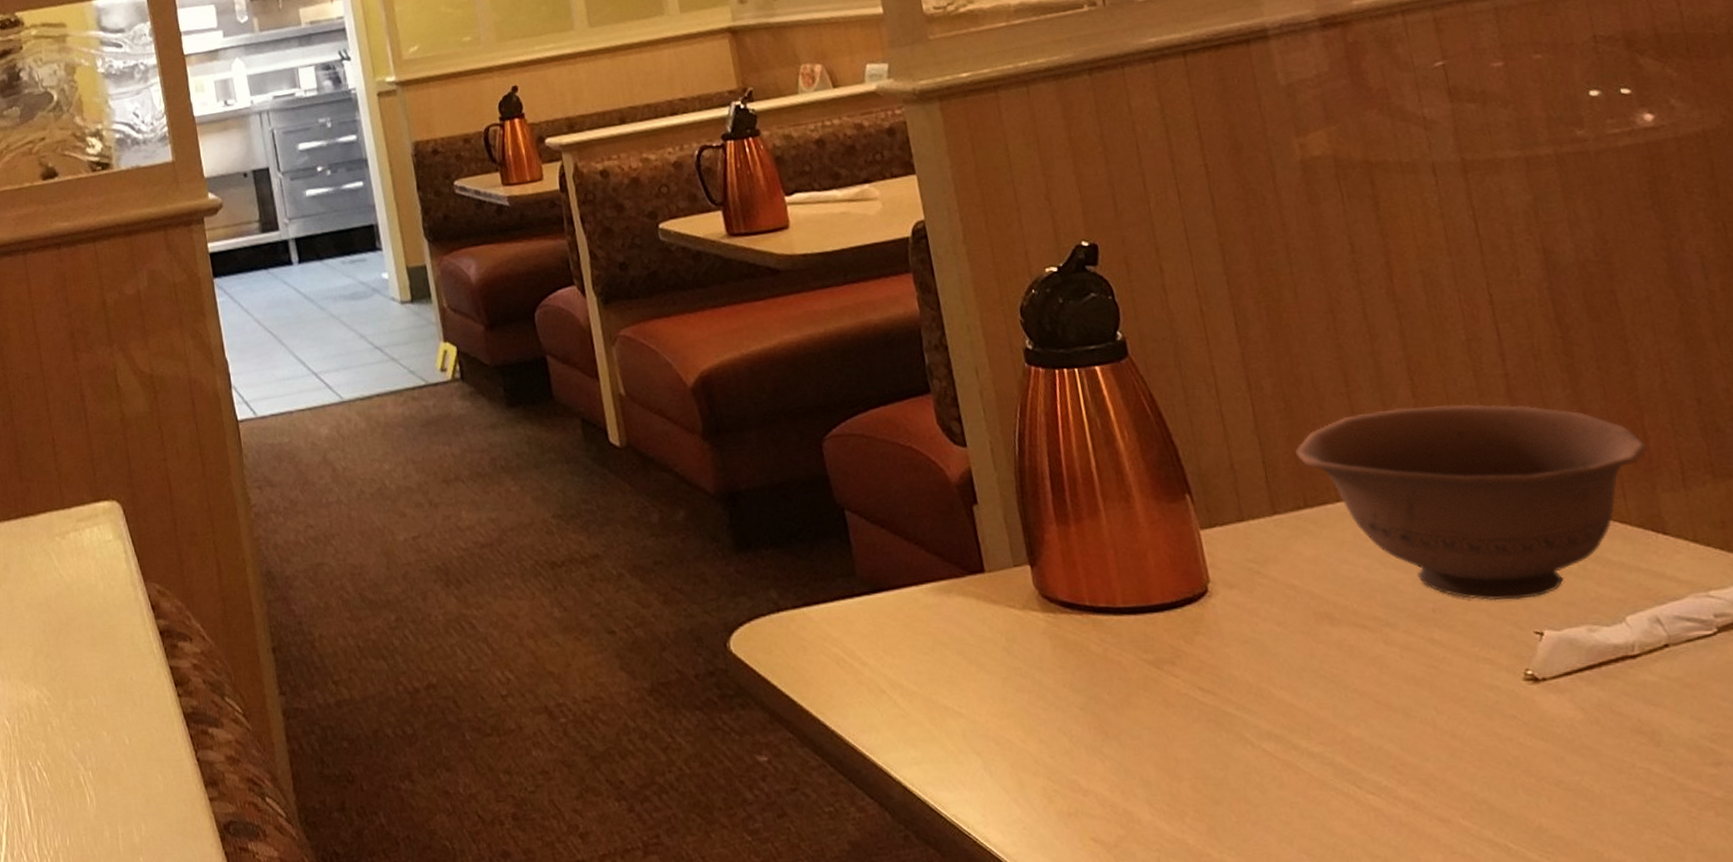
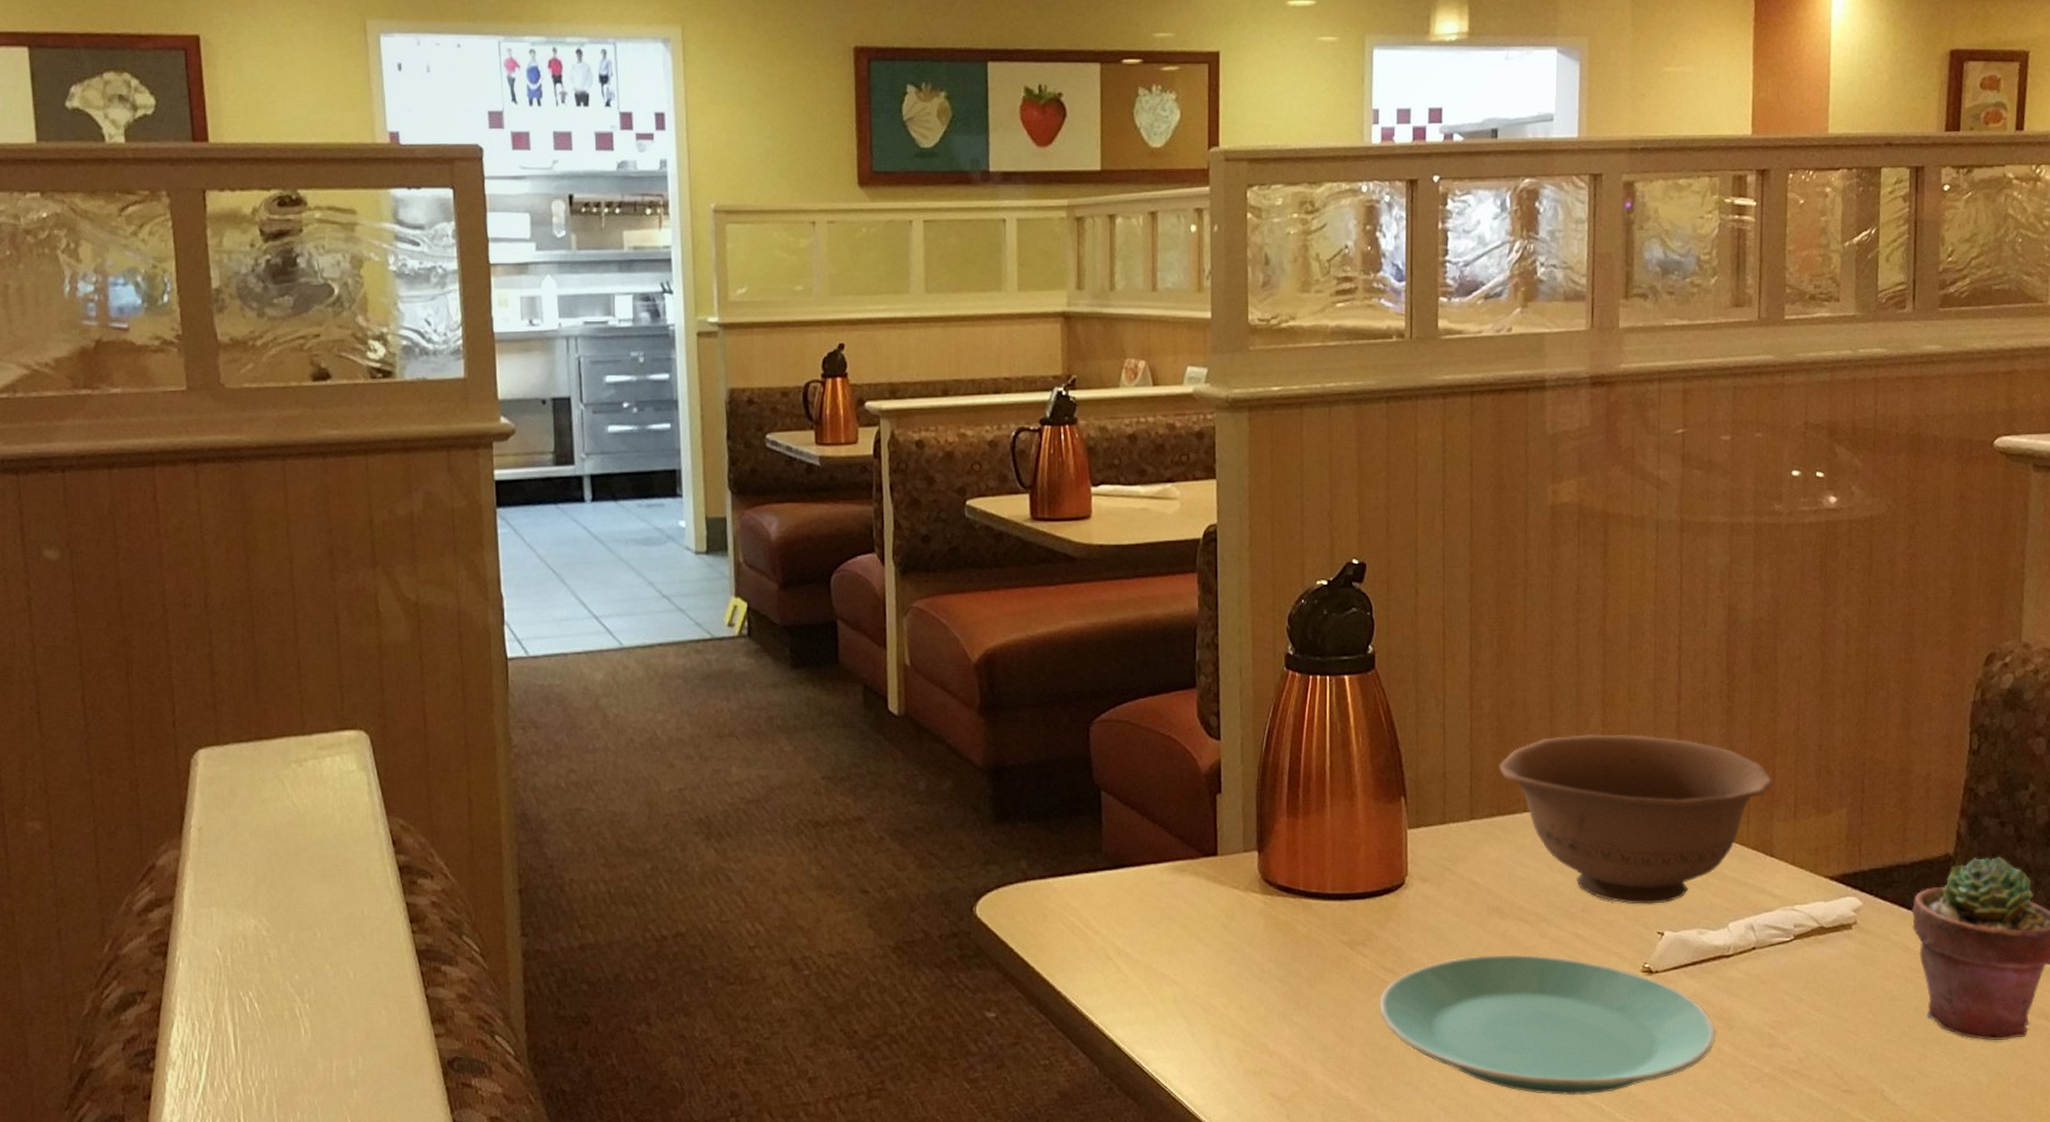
plate: none [1202,666,1641,832] -> present [1379,954,1716,1096]

